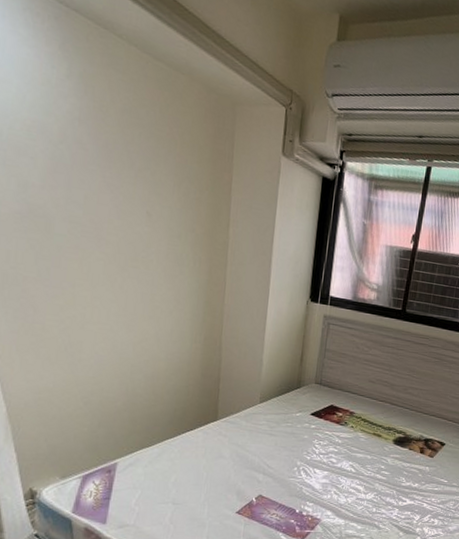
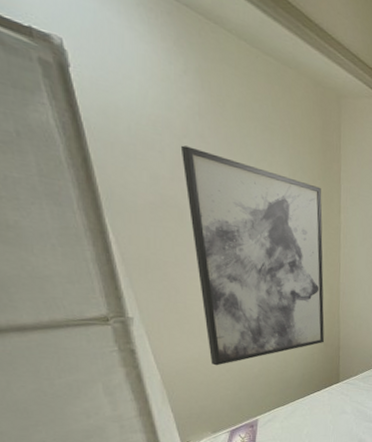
wall art: none [55,151,210,398] -> present [180,145,325,366]

